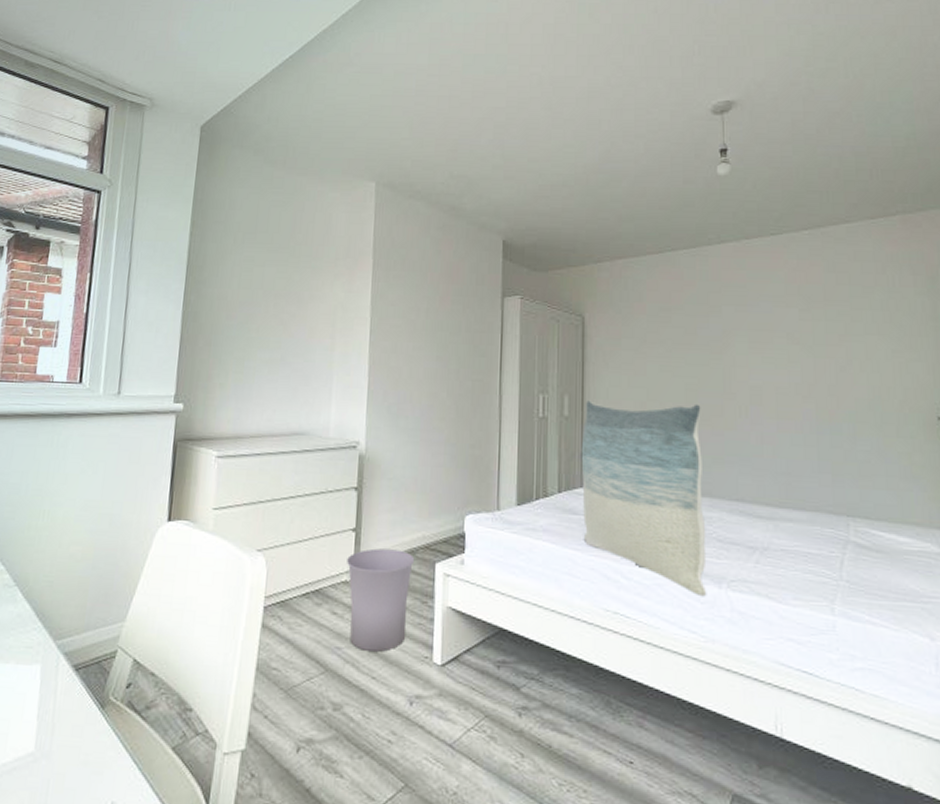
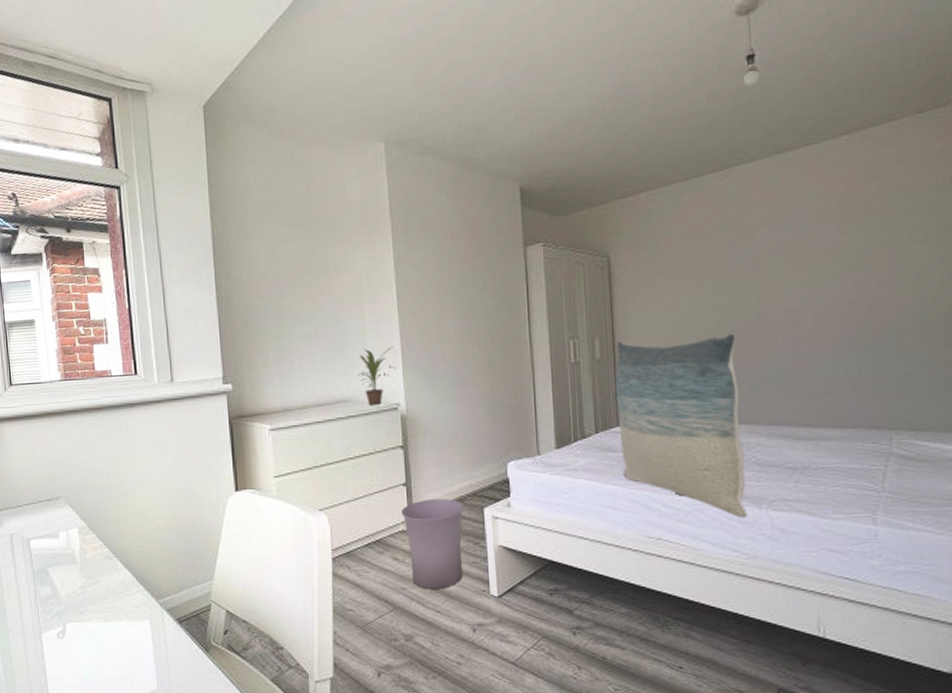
potted plant: none [321,381,361,442] -> present [359,346,396,406]

